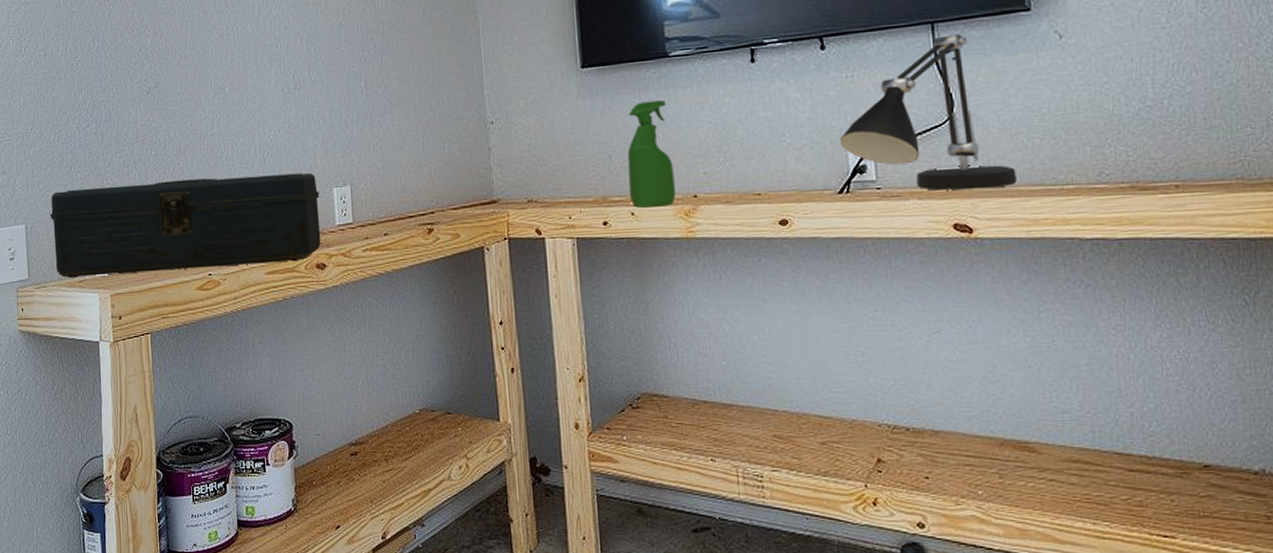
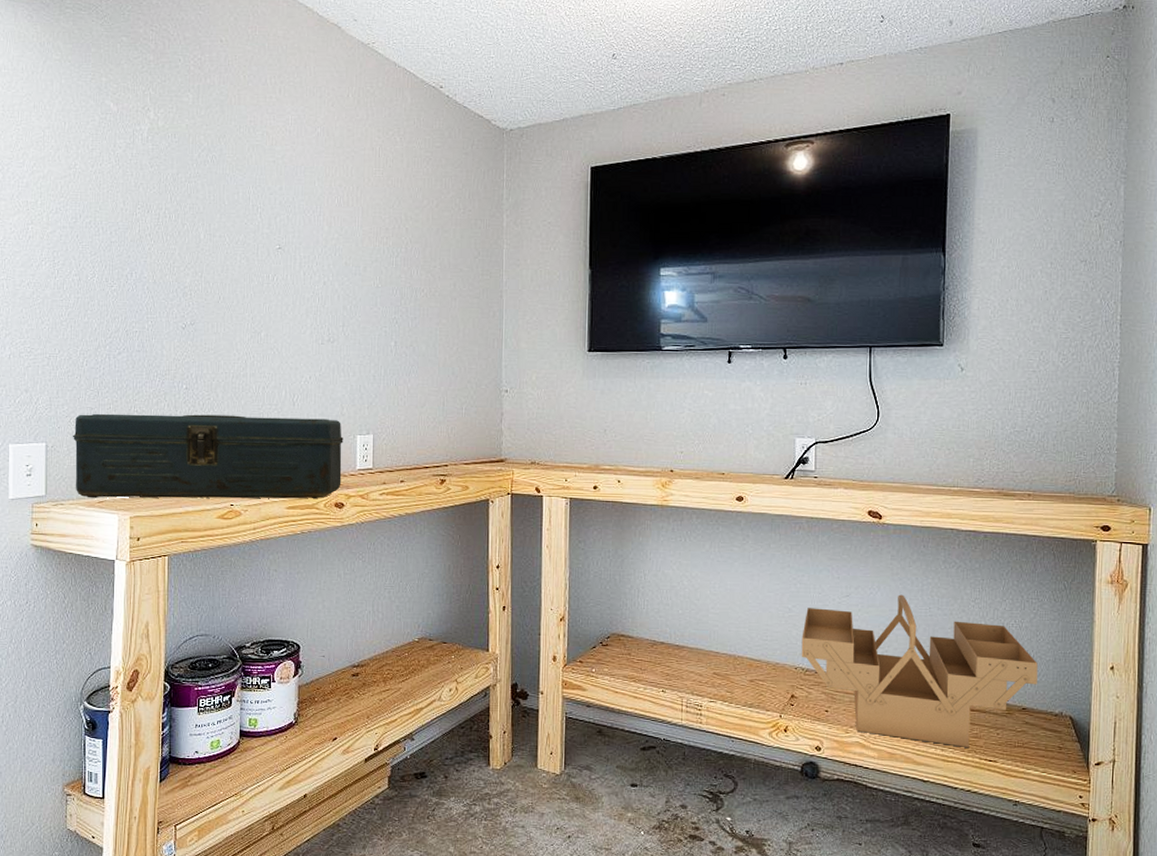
spray bottle: present [627,100,676,208] -> none [617,386,656,477]
desk lamp: present [839,34,1017,190] -> none [790,358,918,485]
tool box: none [882,326,1222,519] -> present [801,594,1038,747]

